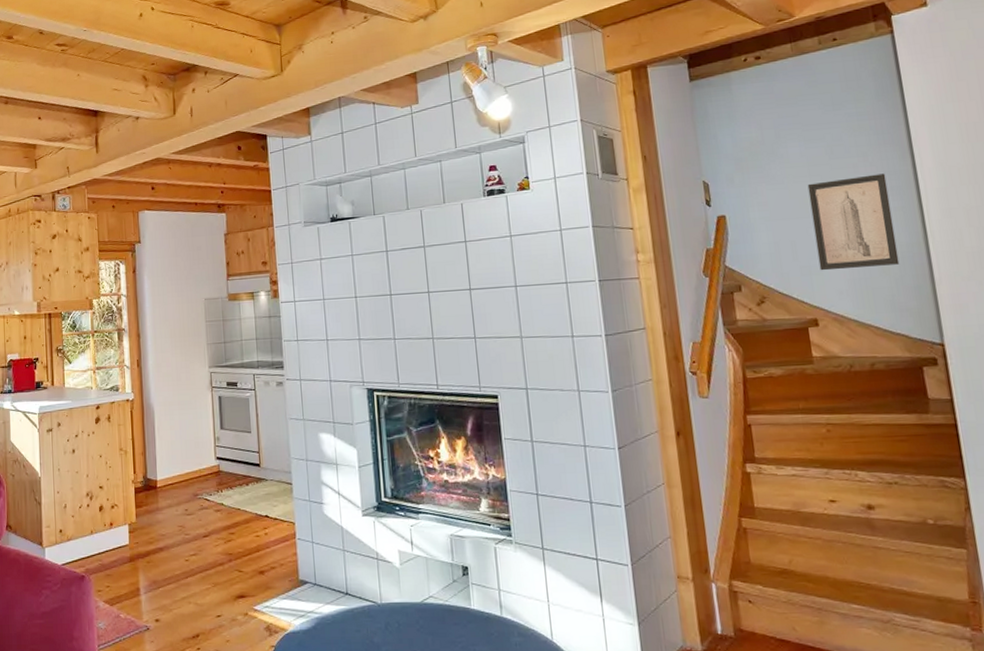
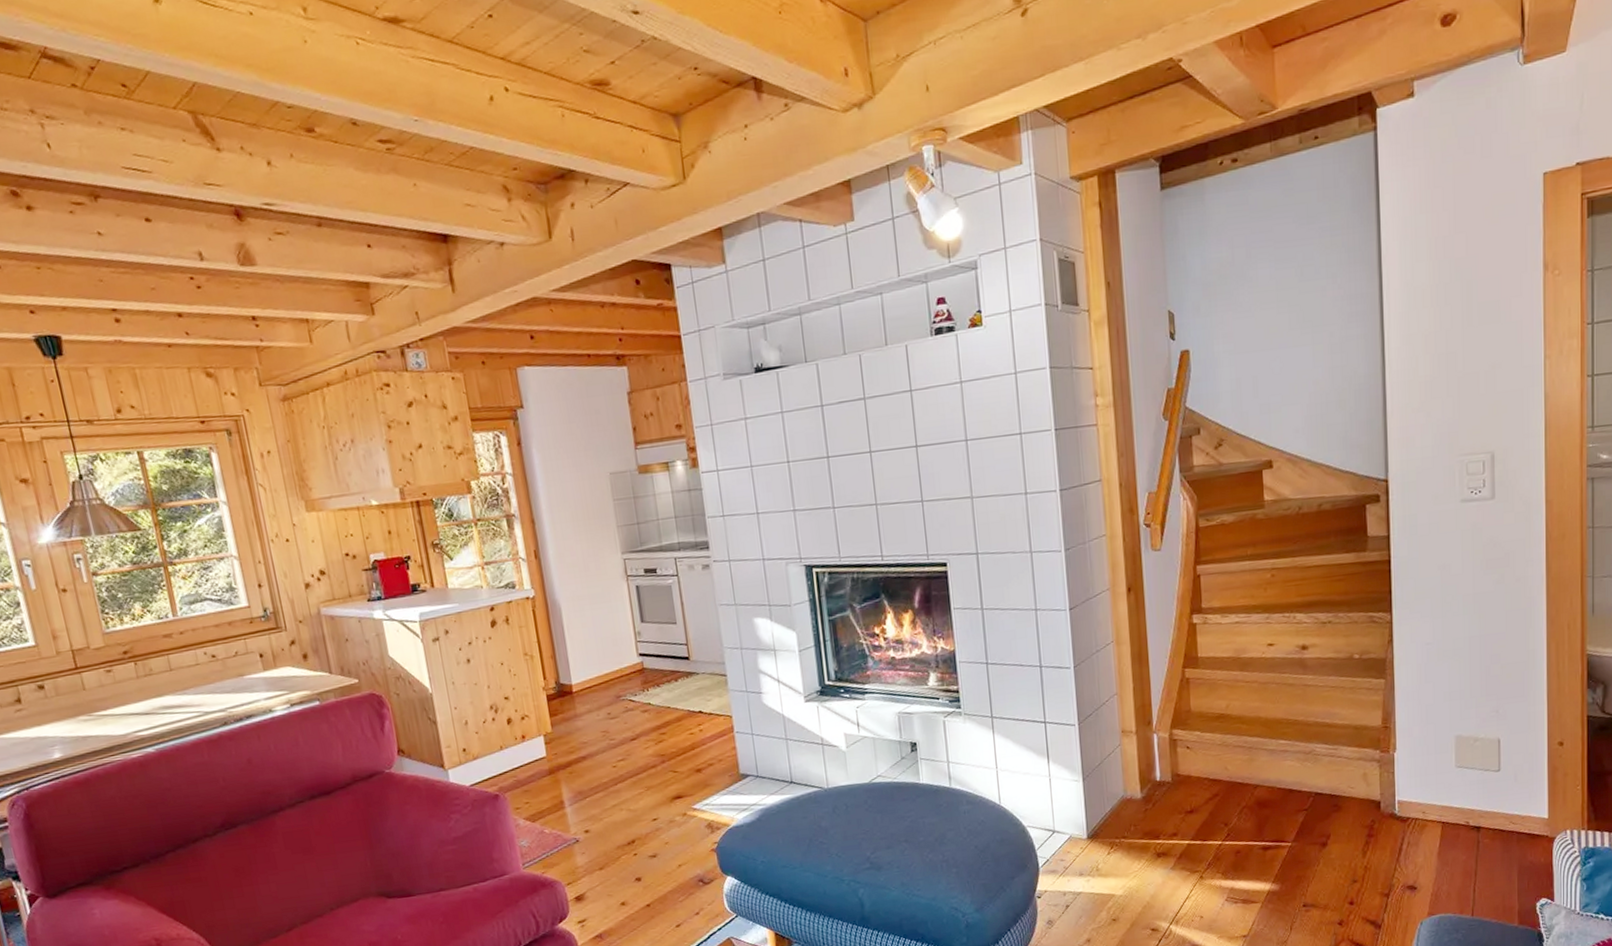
wall art: present [807,173,900,271] -> none [1274,297,1356,408]

